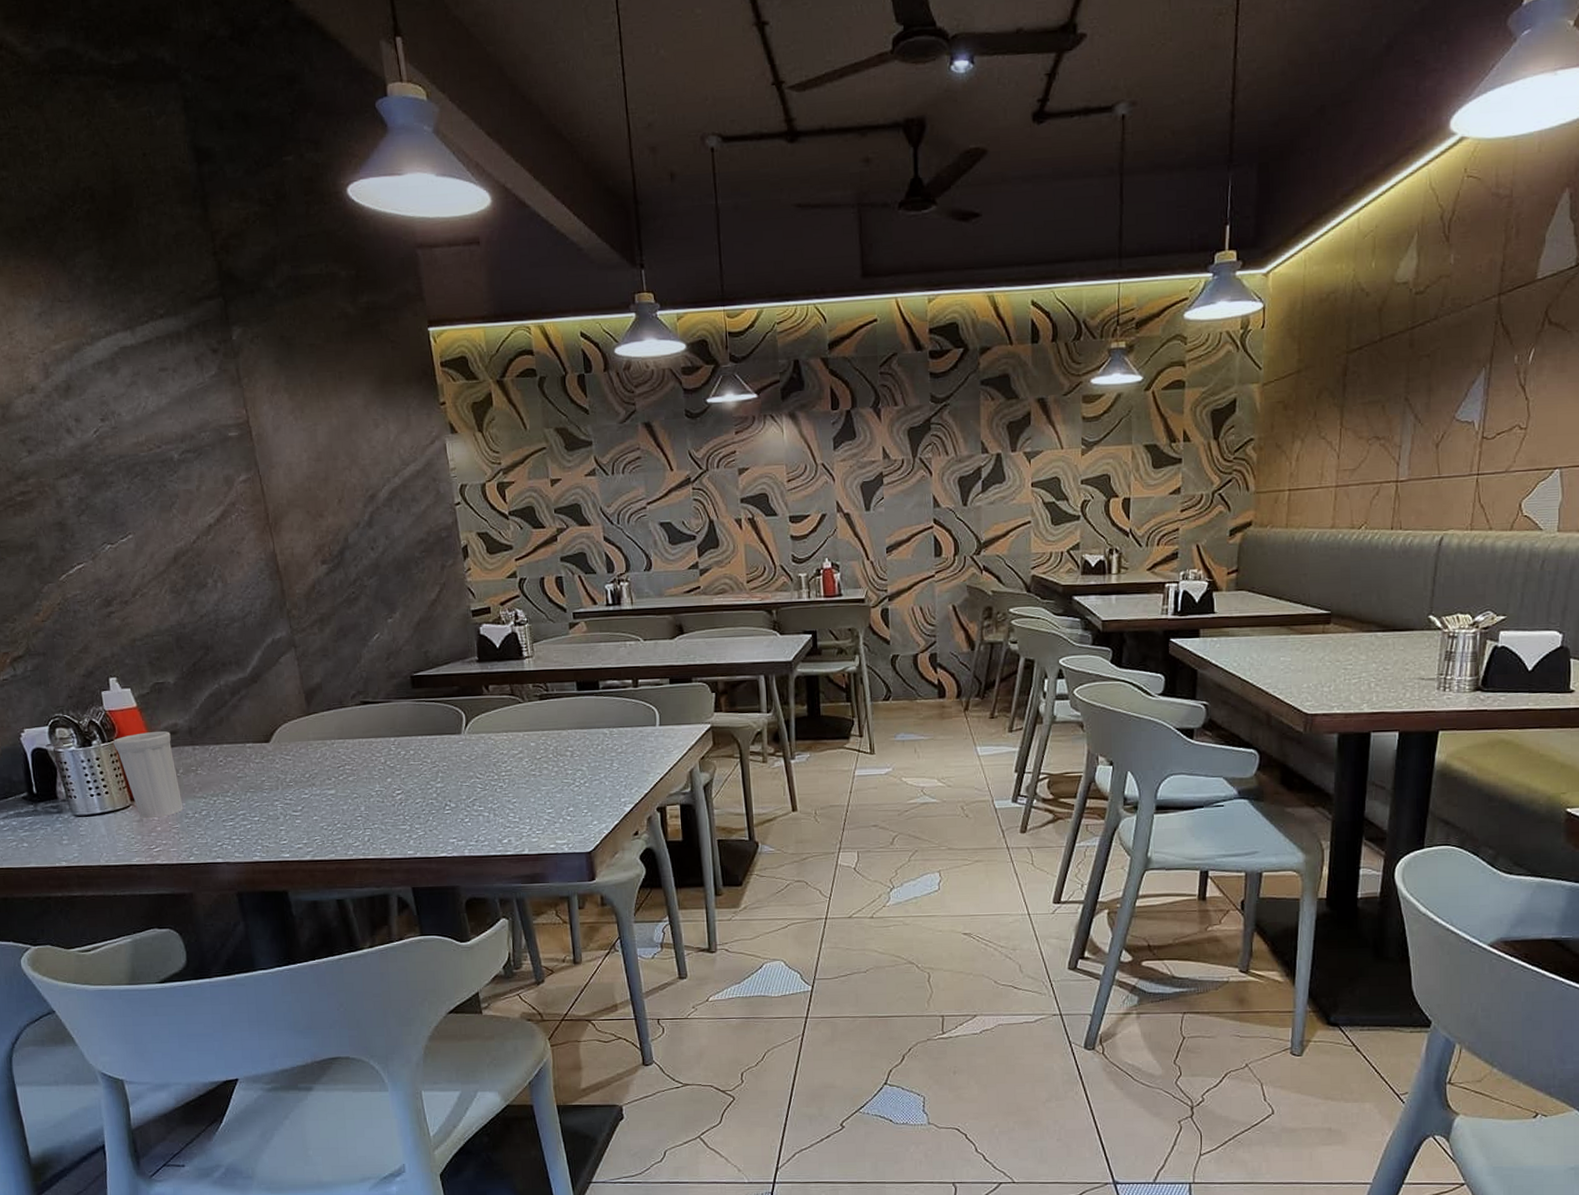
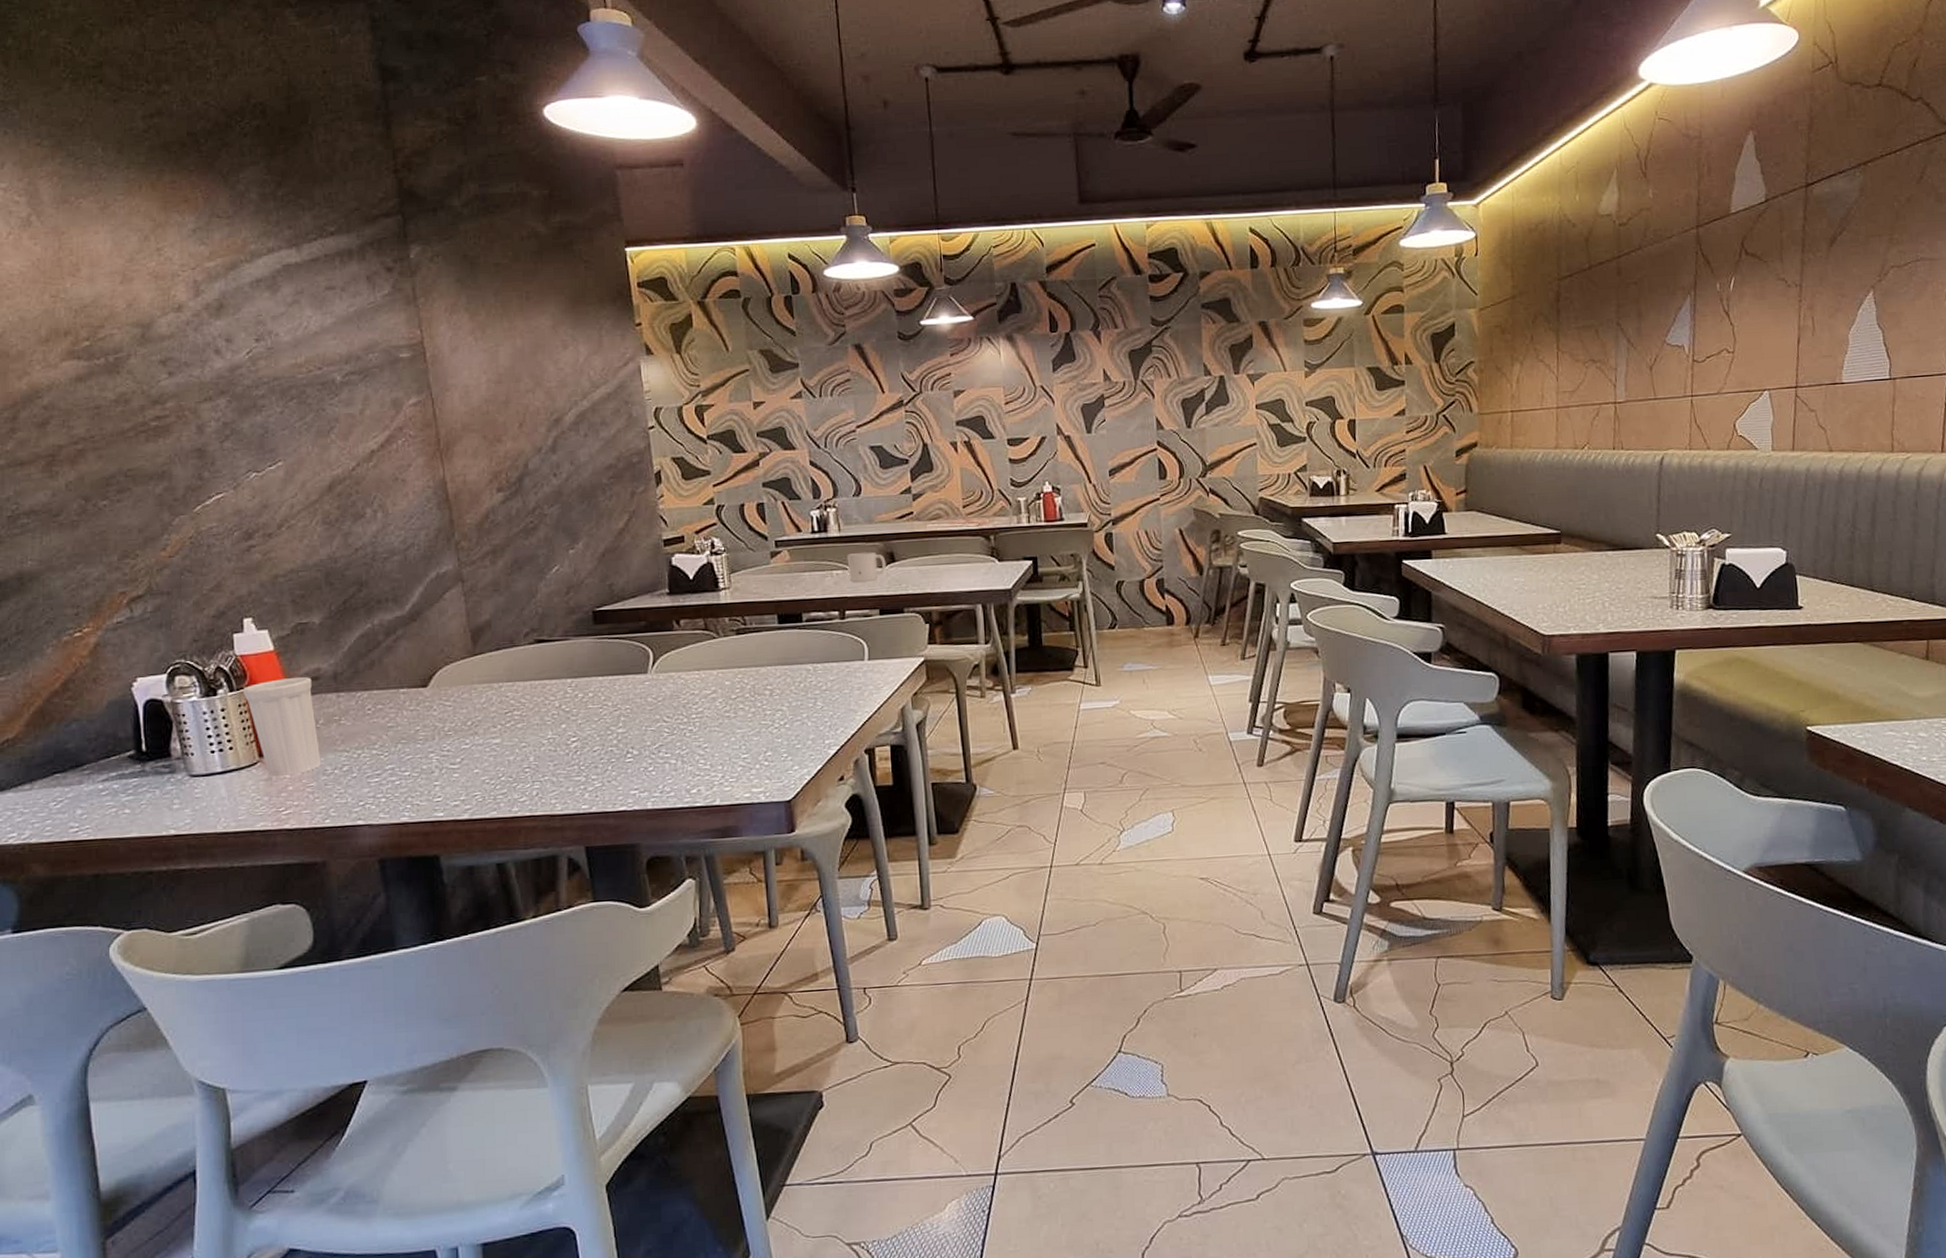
mug: none [639,624,676,654] -> present [847,551,886,583]

